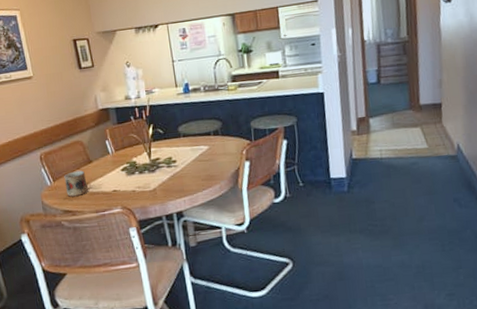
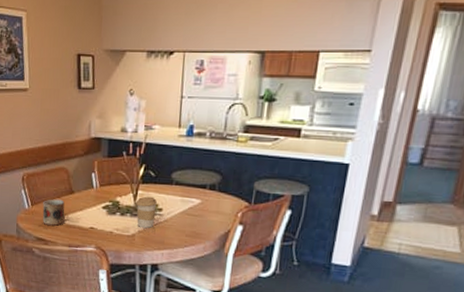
coffee cup: none [151,151,172,181] -> present [136,196,157,228]

